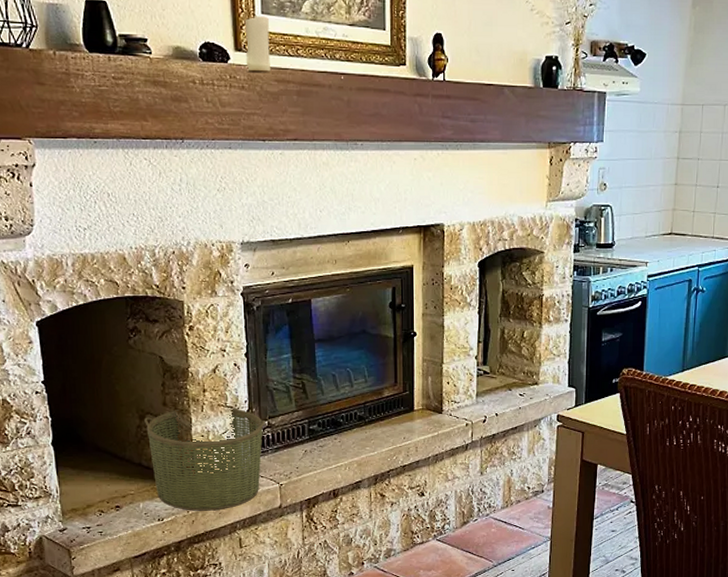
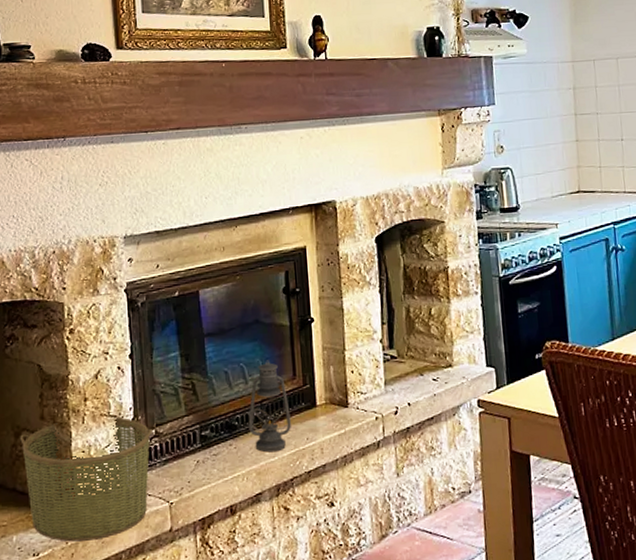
candle: present [244,14,270,73] -> none [125,14,152,69]
lantern: none [352,367,390,448] -> present [248,360,291,453]

